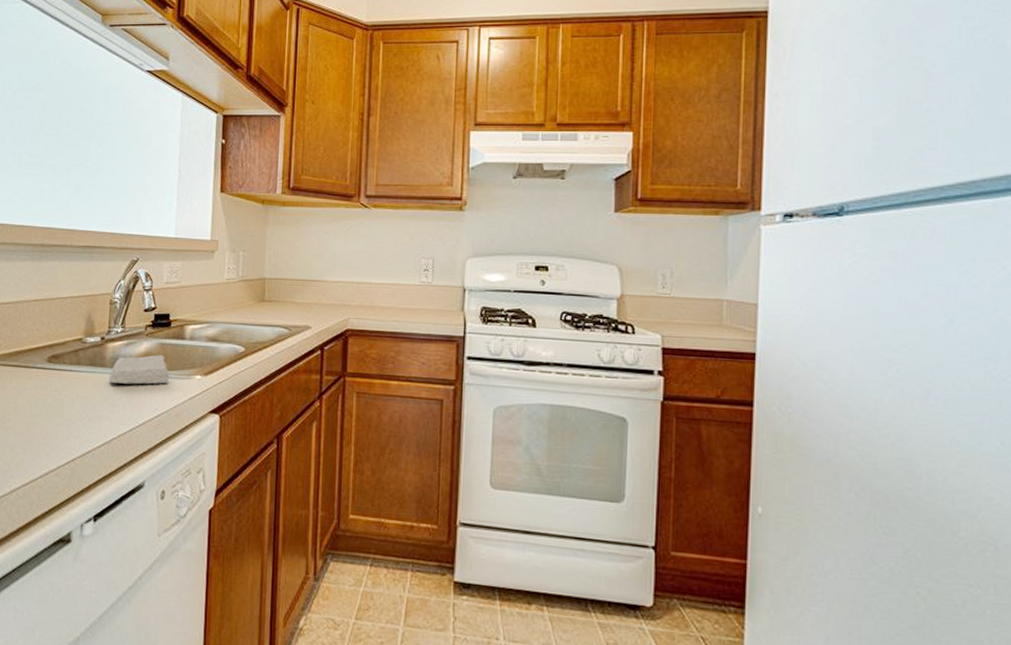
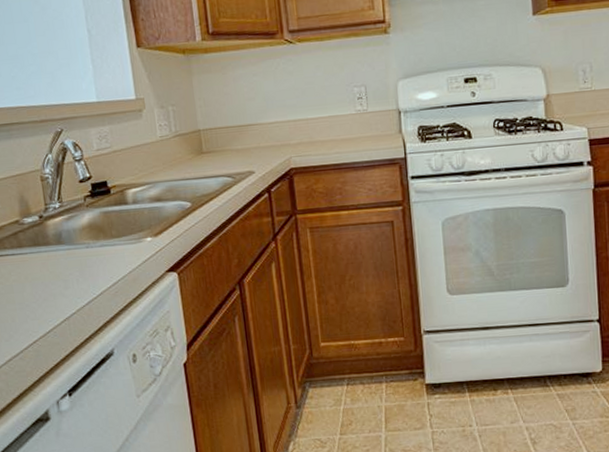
soap bar: present [109,355,169,385] -> none [55,223,119,260]

